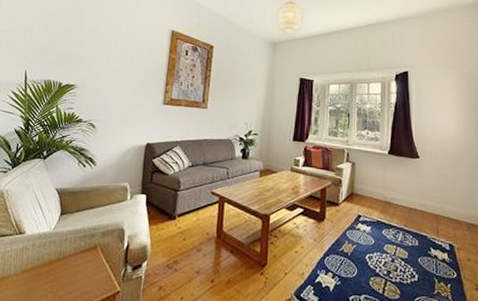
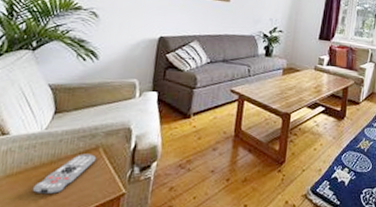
remote control: none [42,252,95,290] -> present [32,154,97,195]

